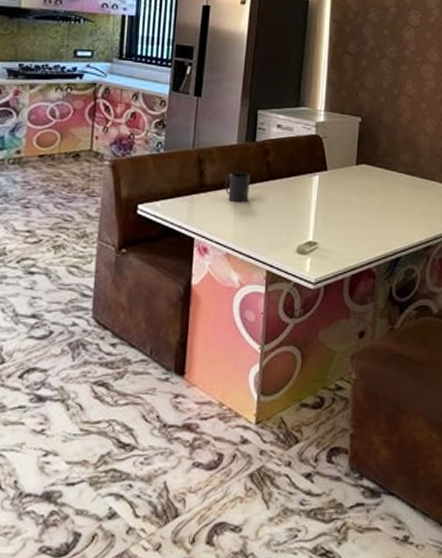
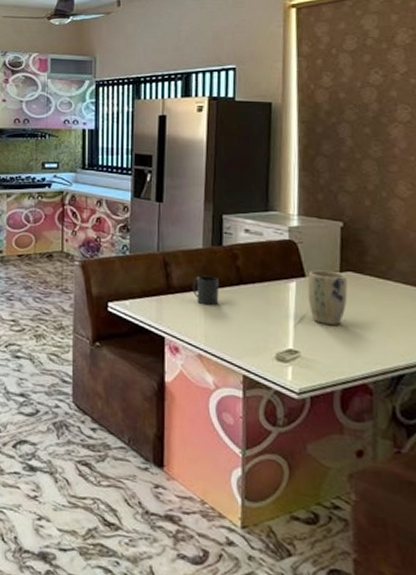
plant pot: none [329,163,361,216] -> present [308,270,348,326]

